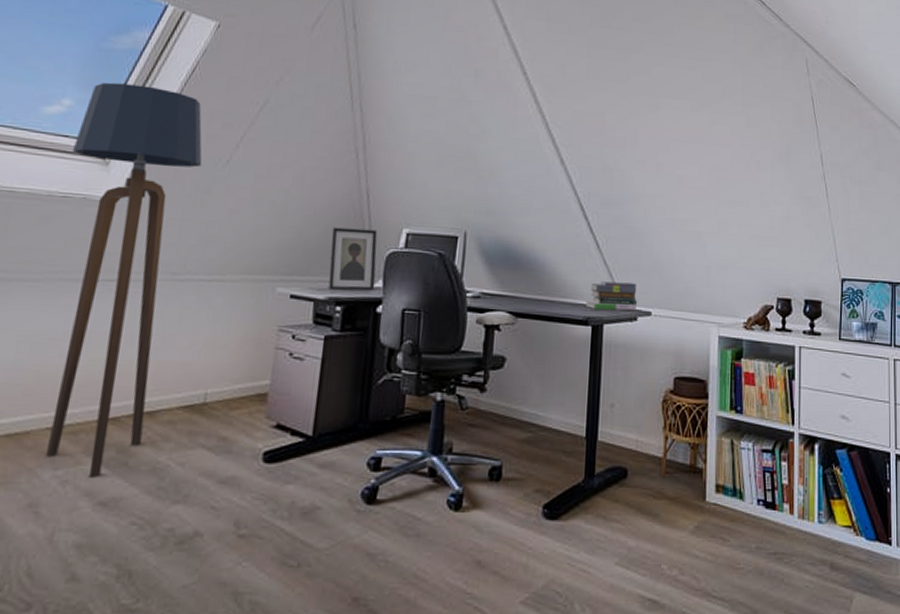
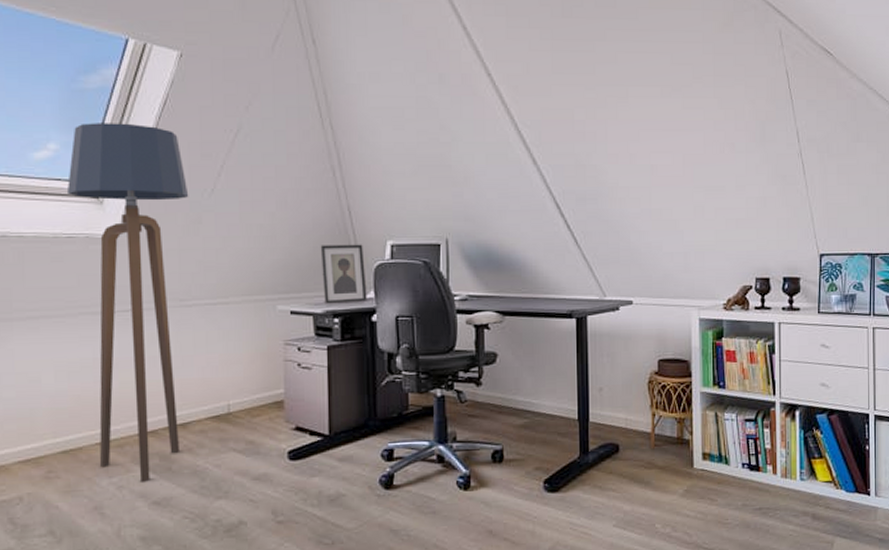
books: present [586,281,637,311] -> none [569,275,618,302]

